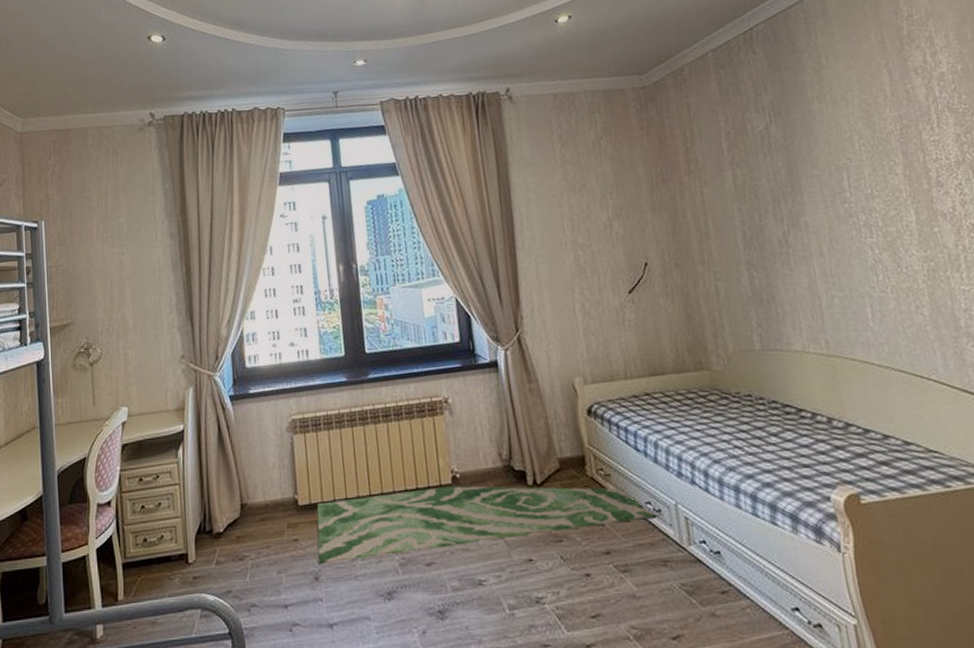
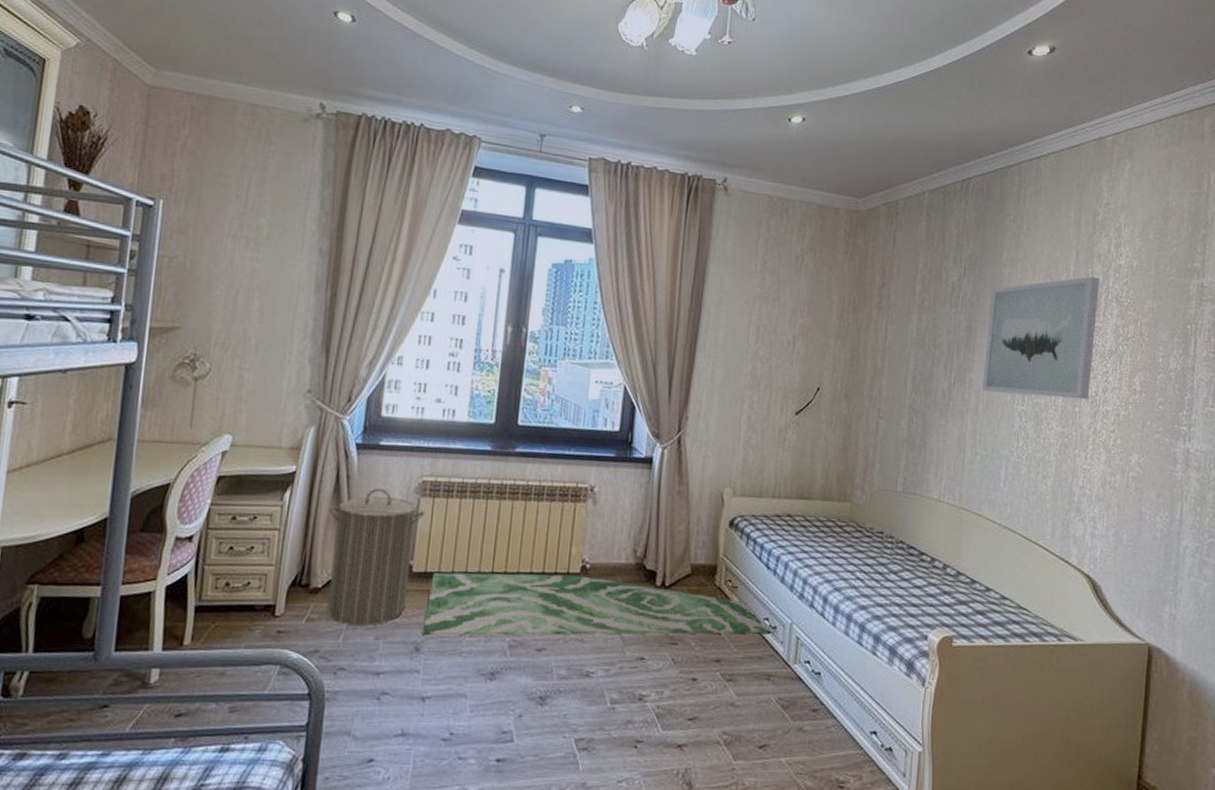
laundry hamper: none [217,432,300,563] -> present [327,488,426,625]
wall art: none [804,90,946,232] -> present [982,276,1100,400]

